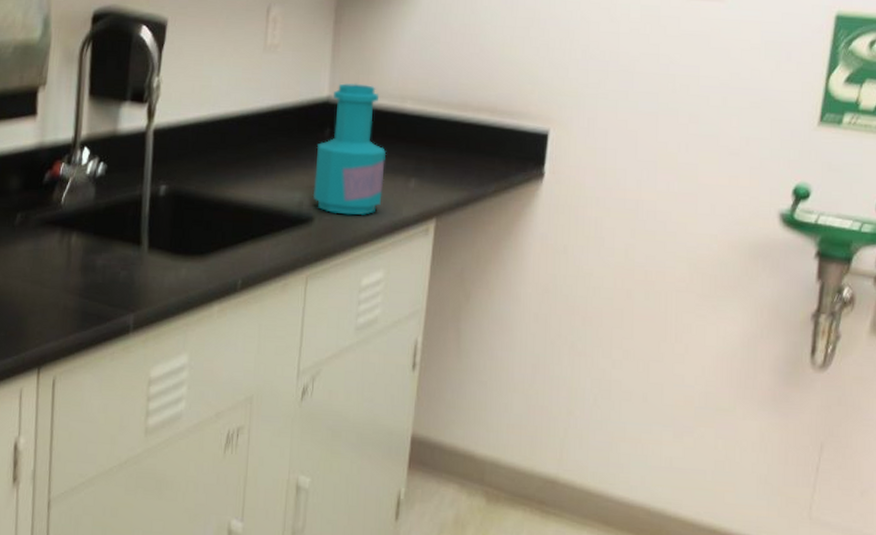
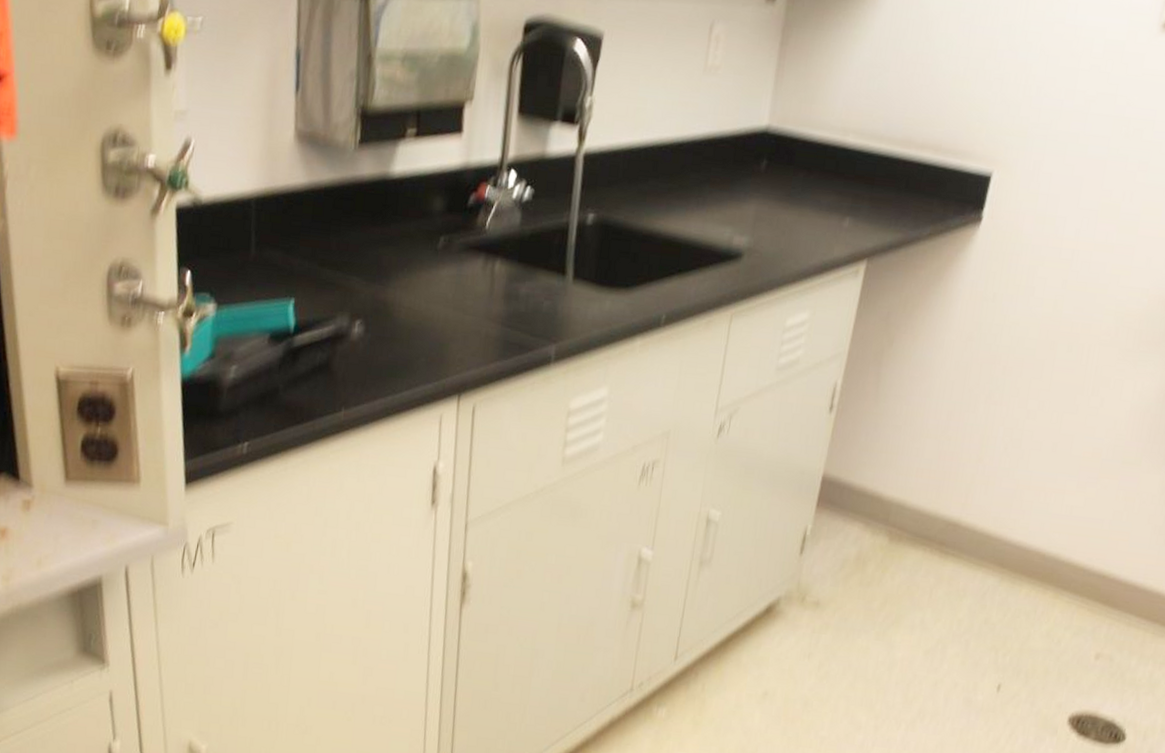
bottle: present [312,83,387,215] -> none [743,112,823,254]

